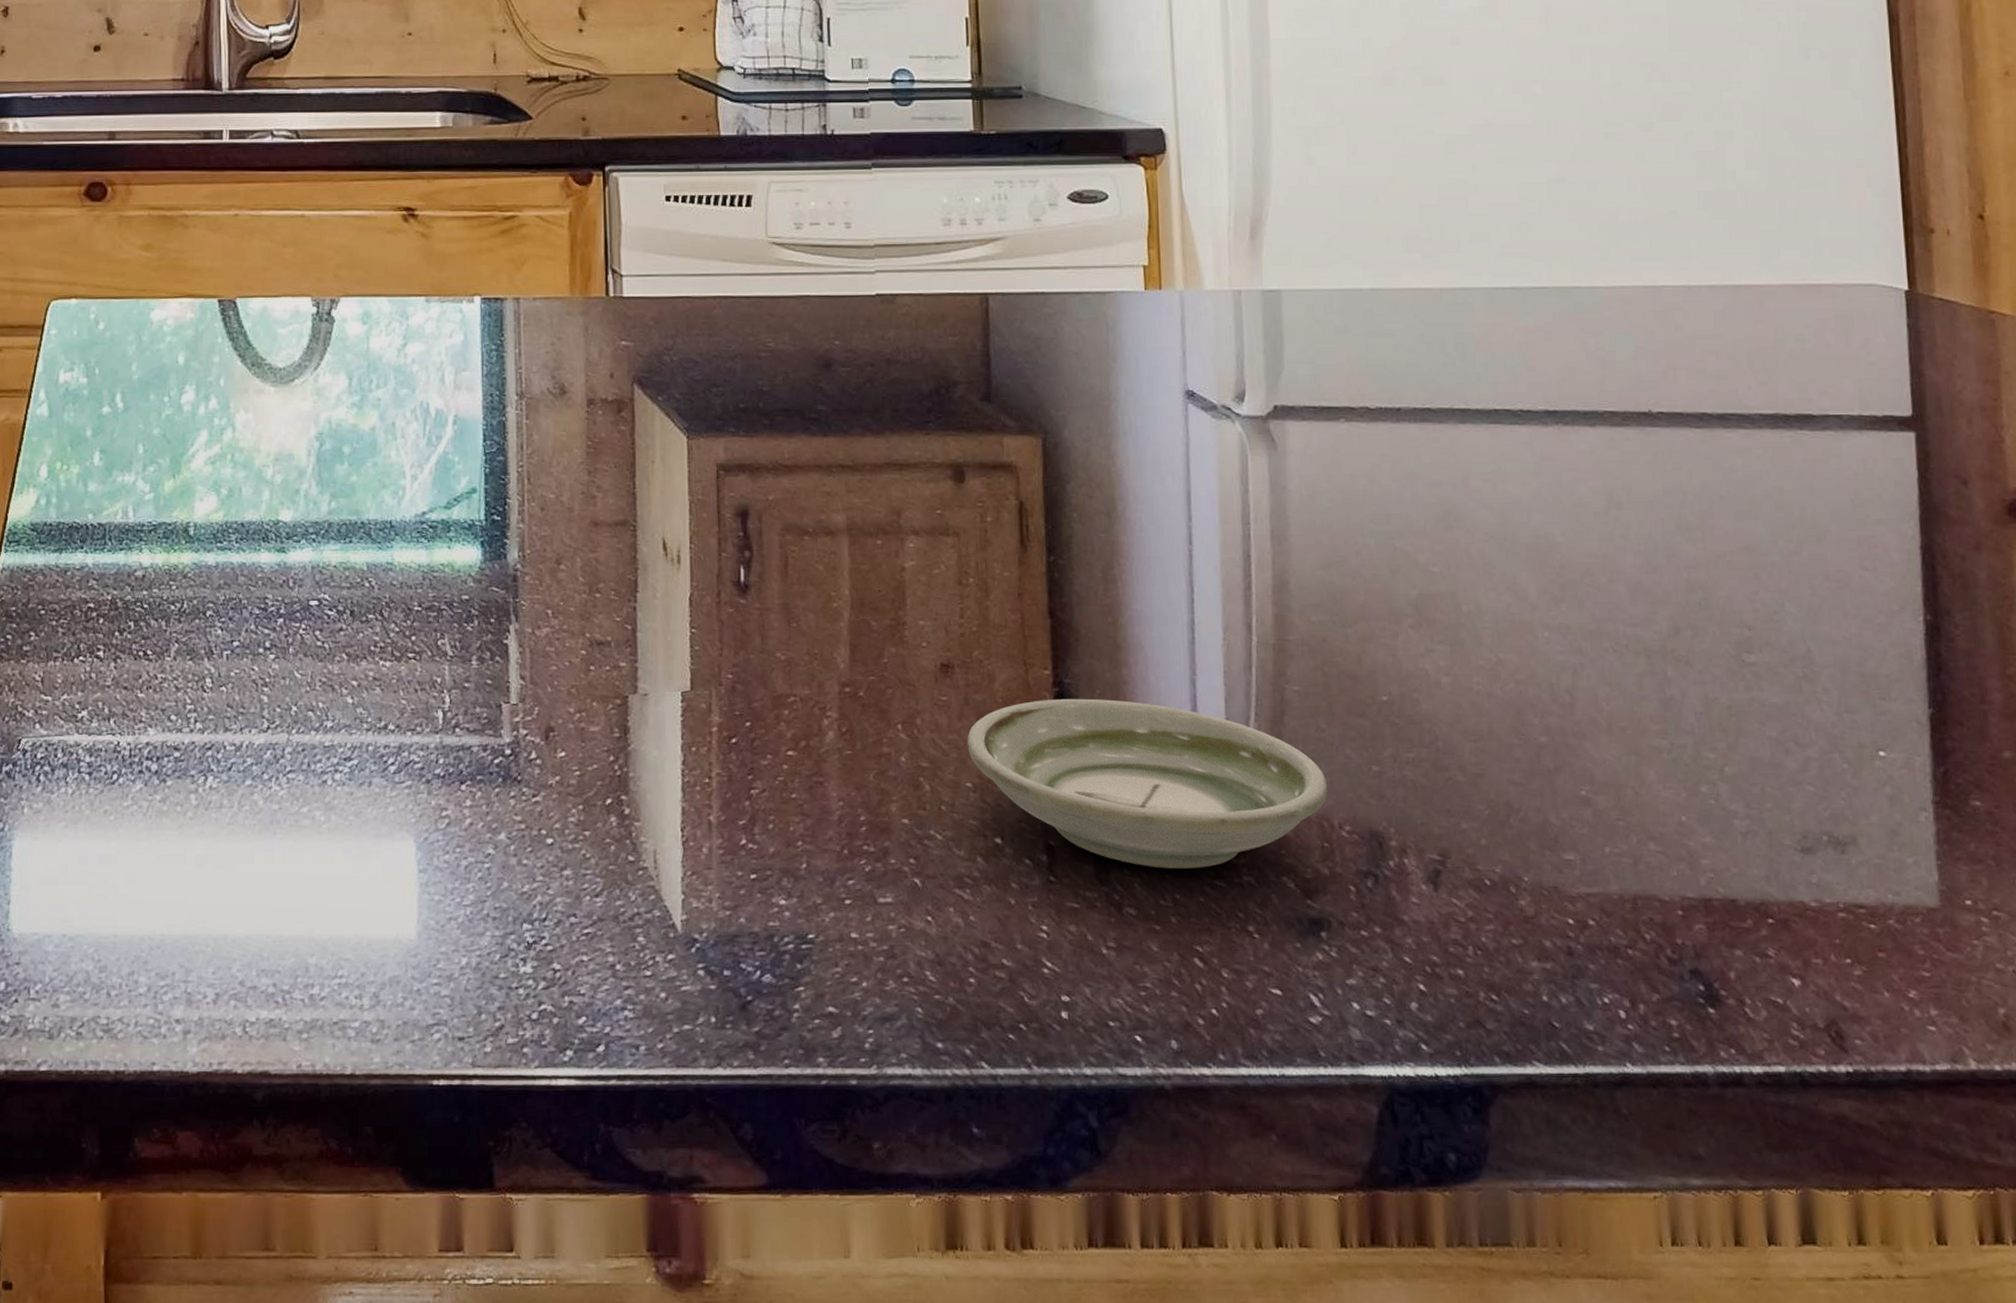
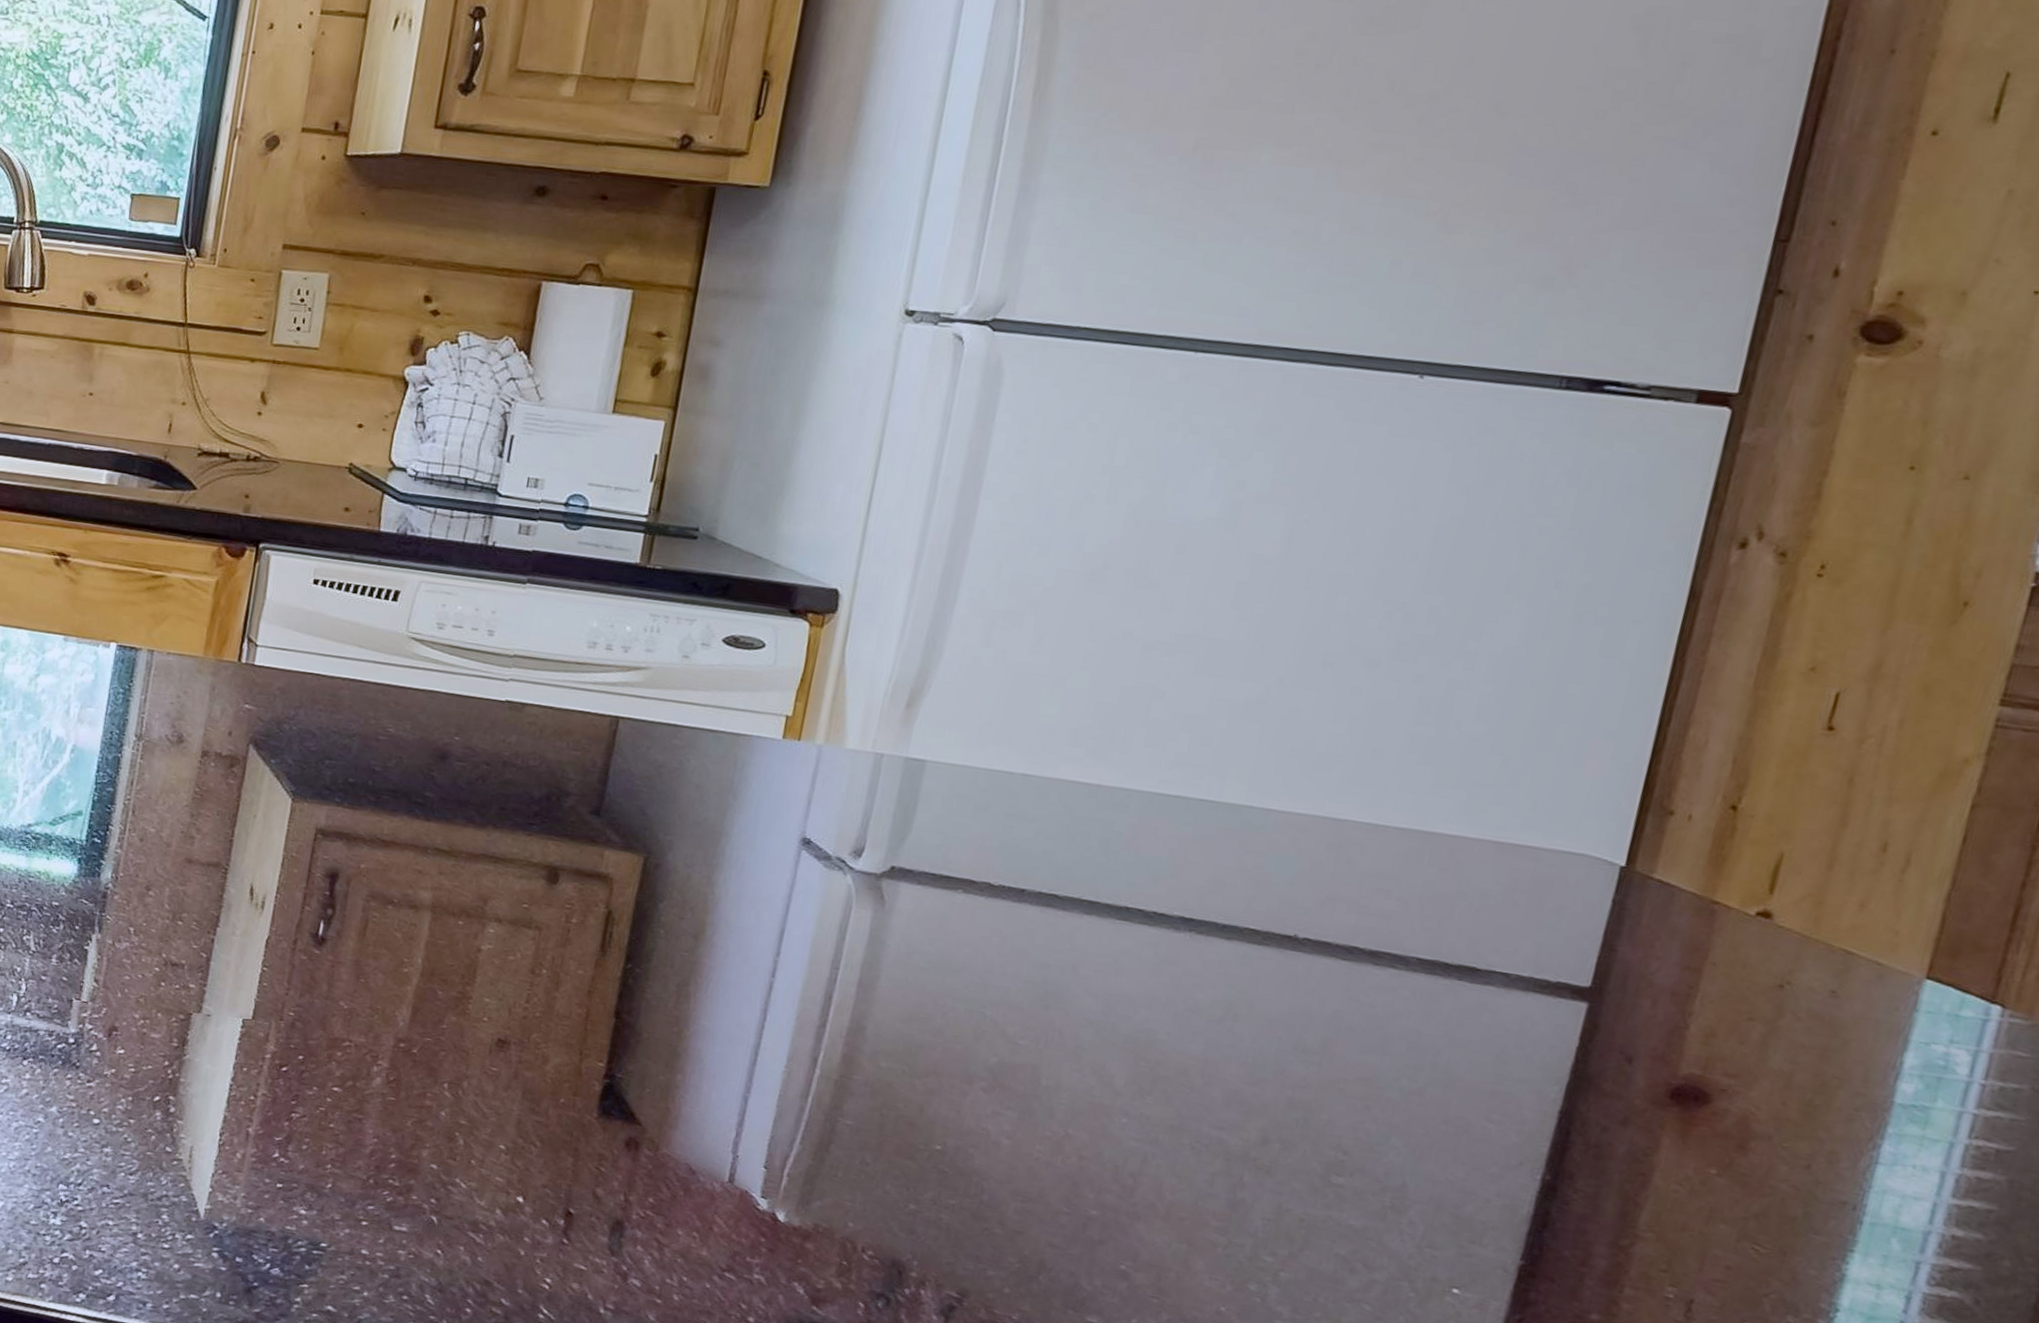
saucer: present [967,698,1328,868] -> none [507,1086,860,1260]

